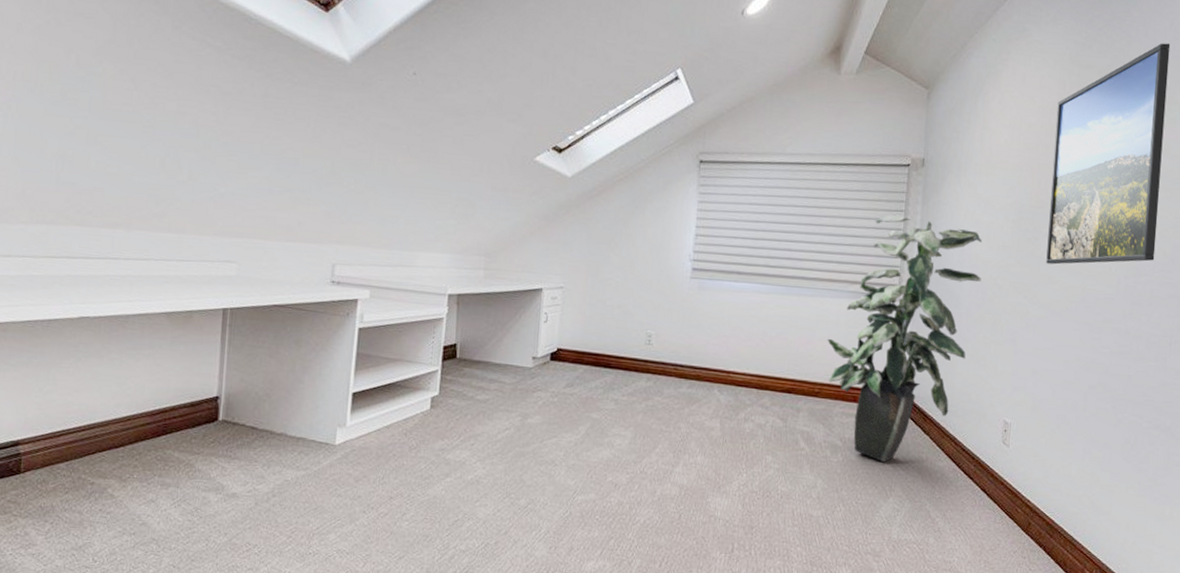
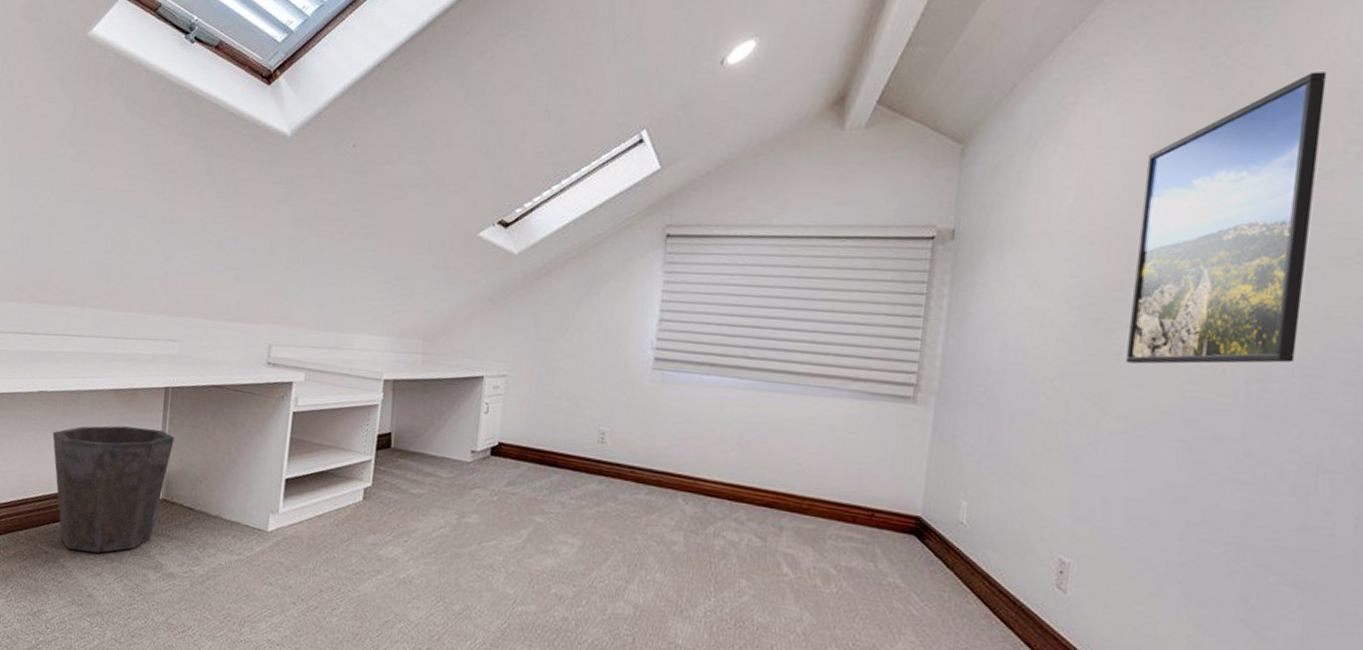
waste bin: none [96,349,234,480] -> present [52,426,174,553]
indoor plant: present [827,215,982,463] -> none [820,298,1033,600]

